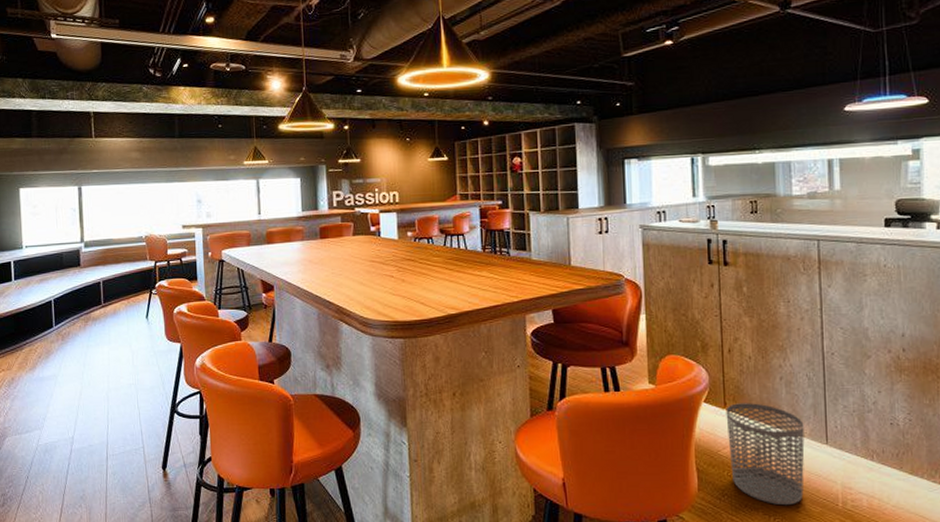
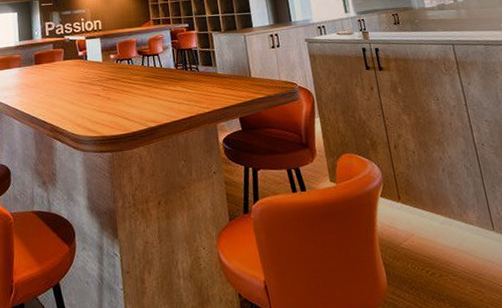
waste bin: present [726,403,805,506] -> none [400,195,482,295]

